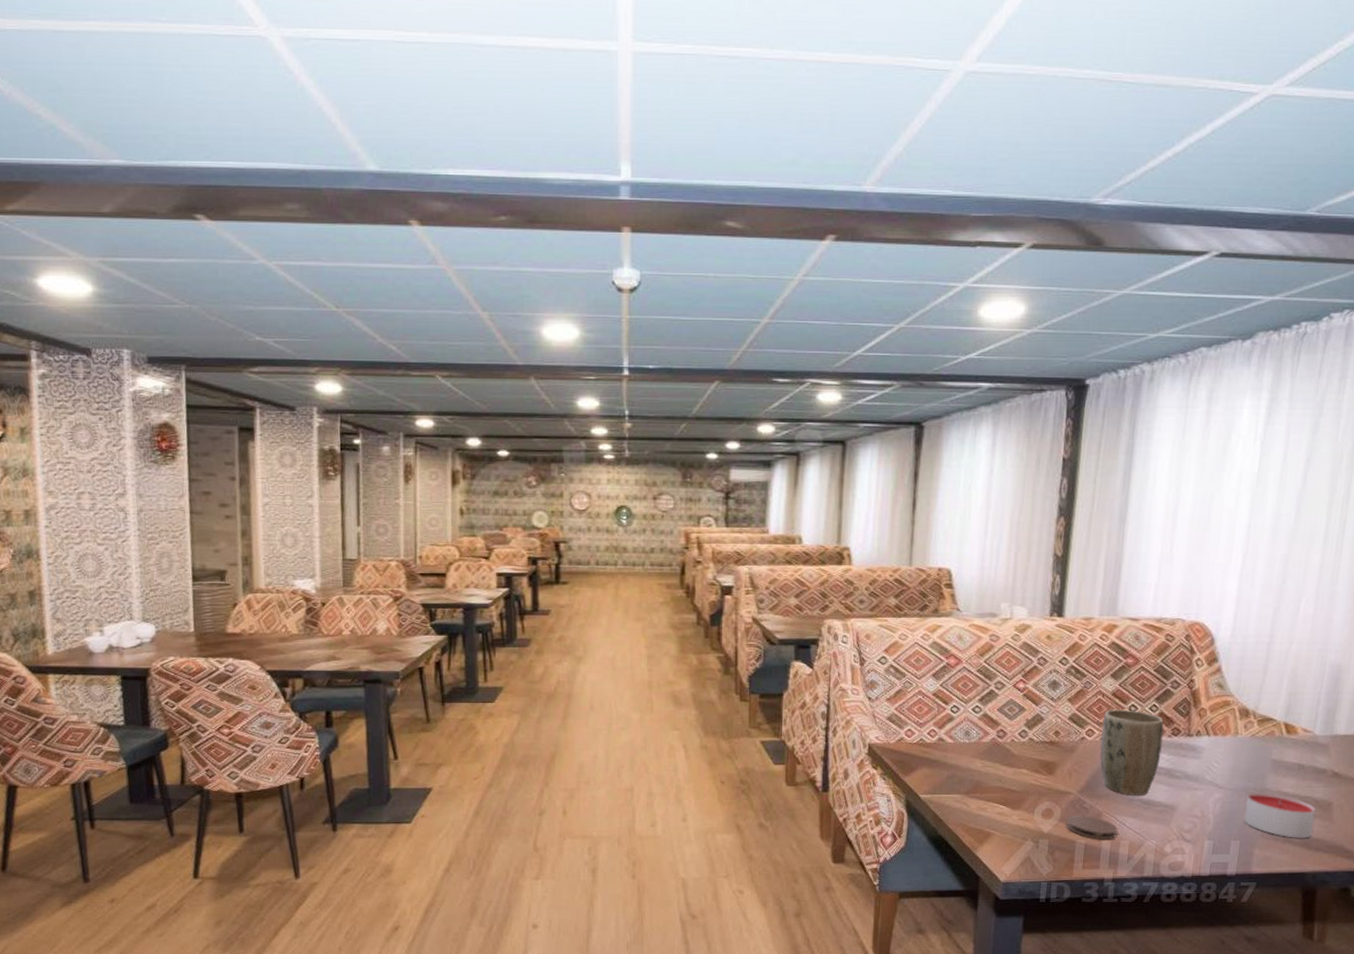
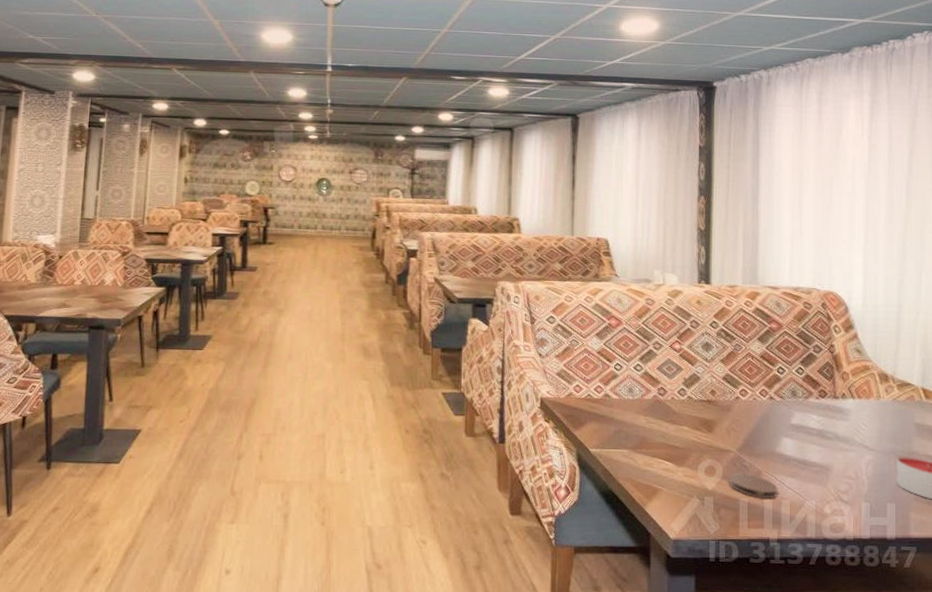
plant pot: present [1100,709,1164,795] -> none [754,371,811,455]

